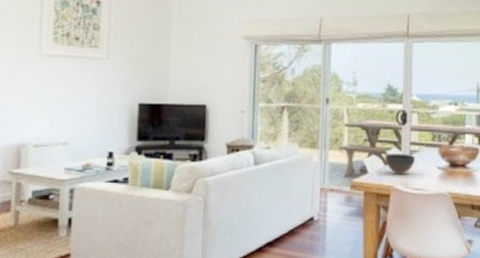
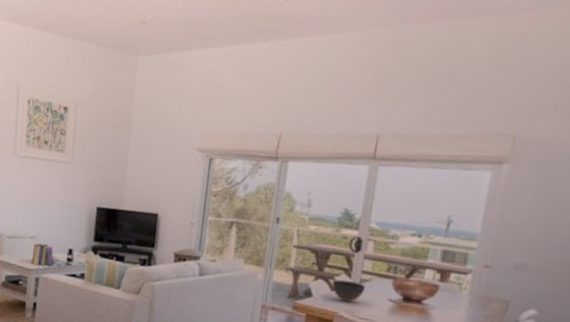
books: none [65,148,91,175] -> present [32,242,54,267]

